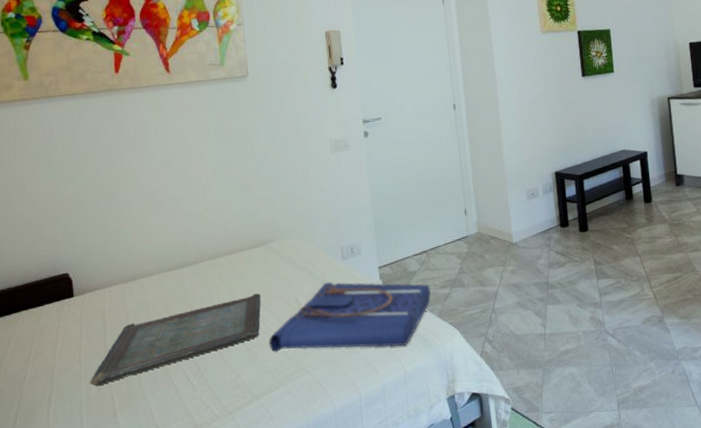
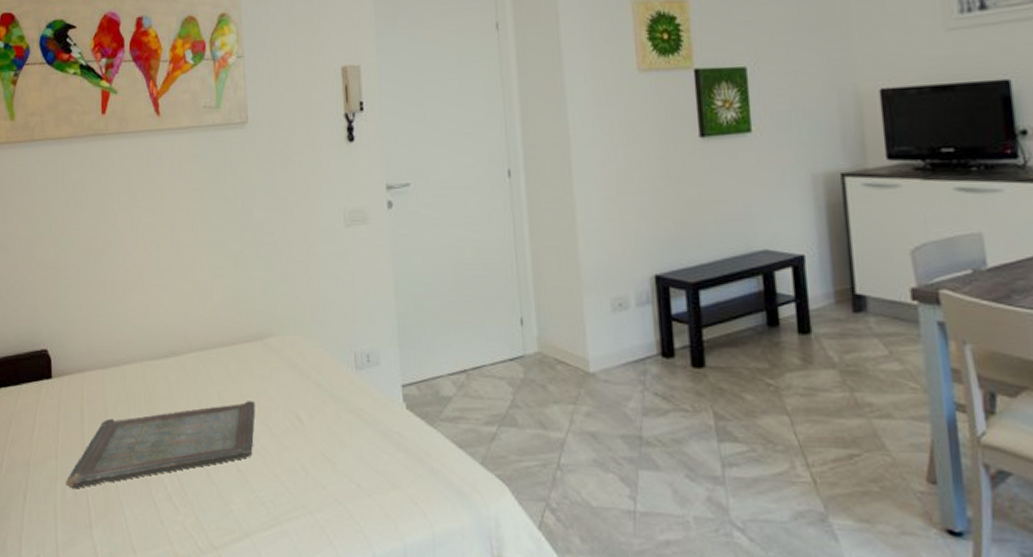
tote bag: present [268,282,431,352] -> none [263,397,472,498]

